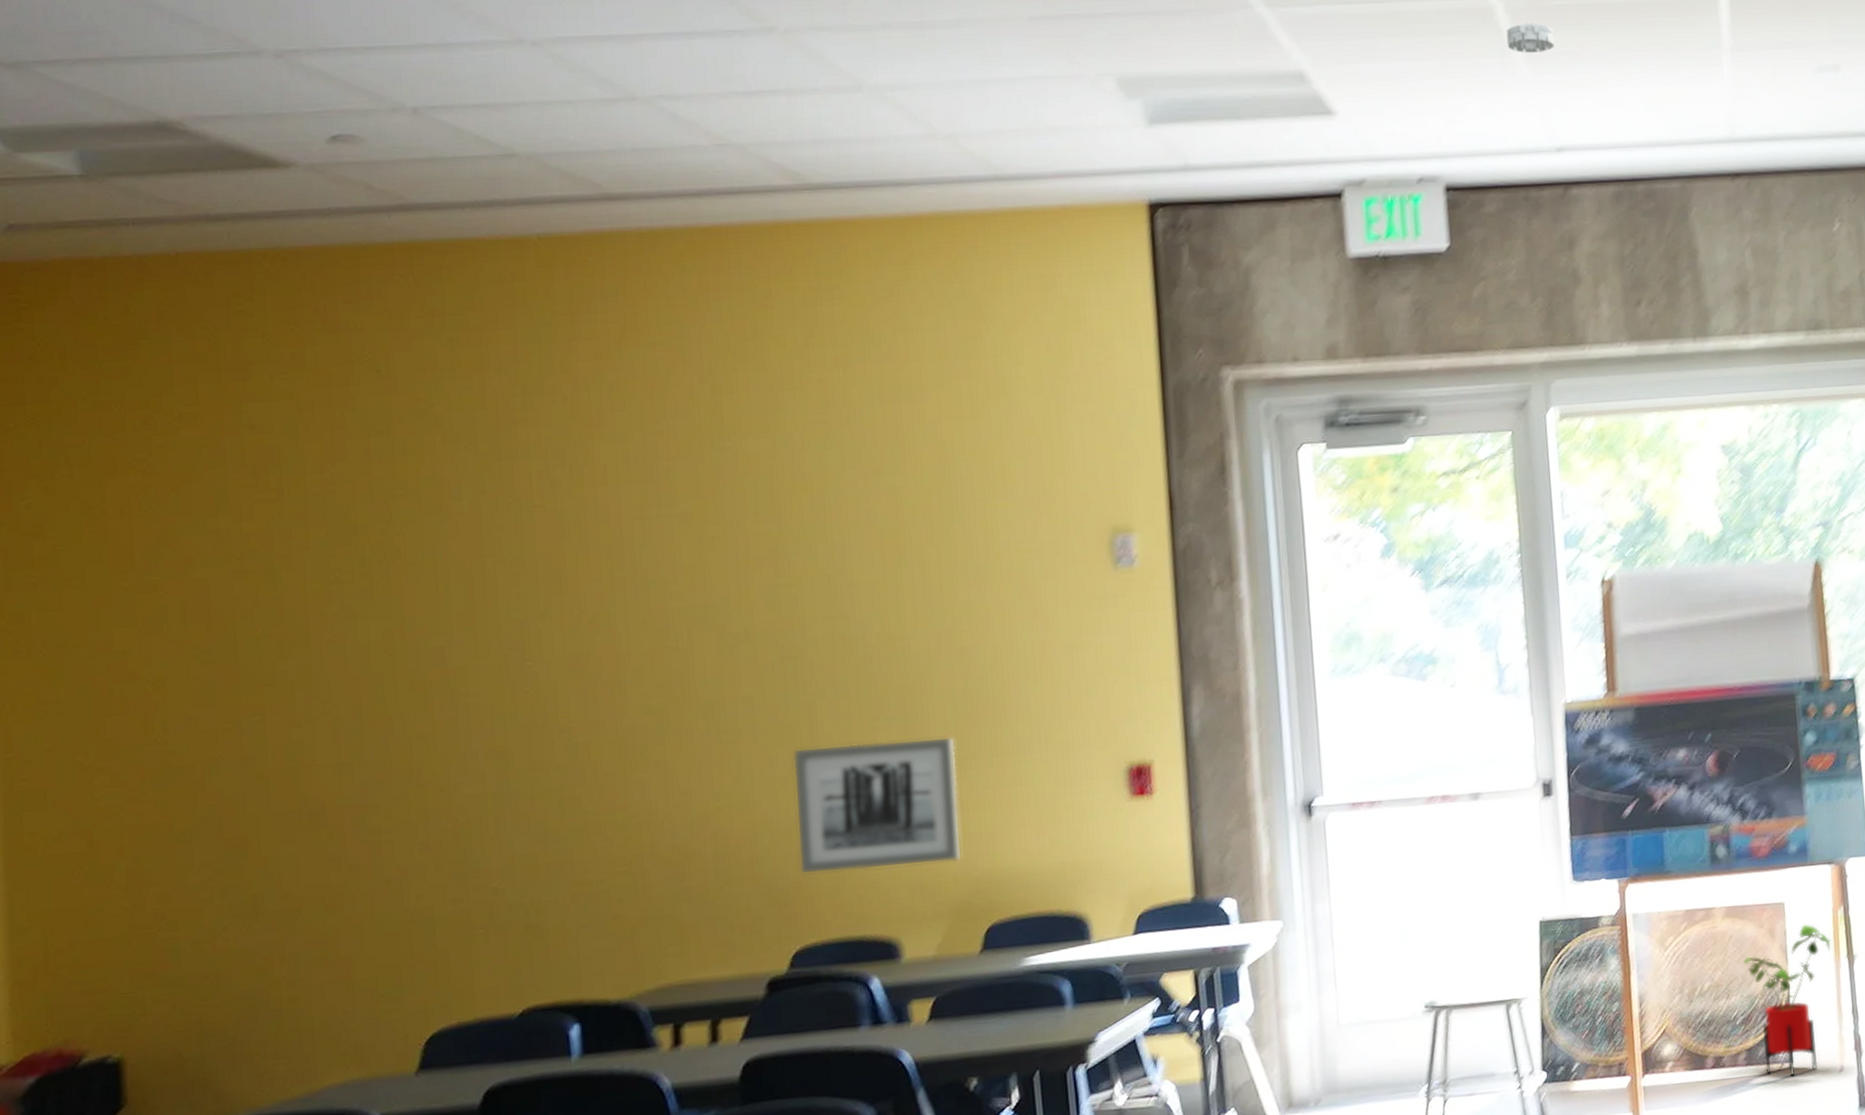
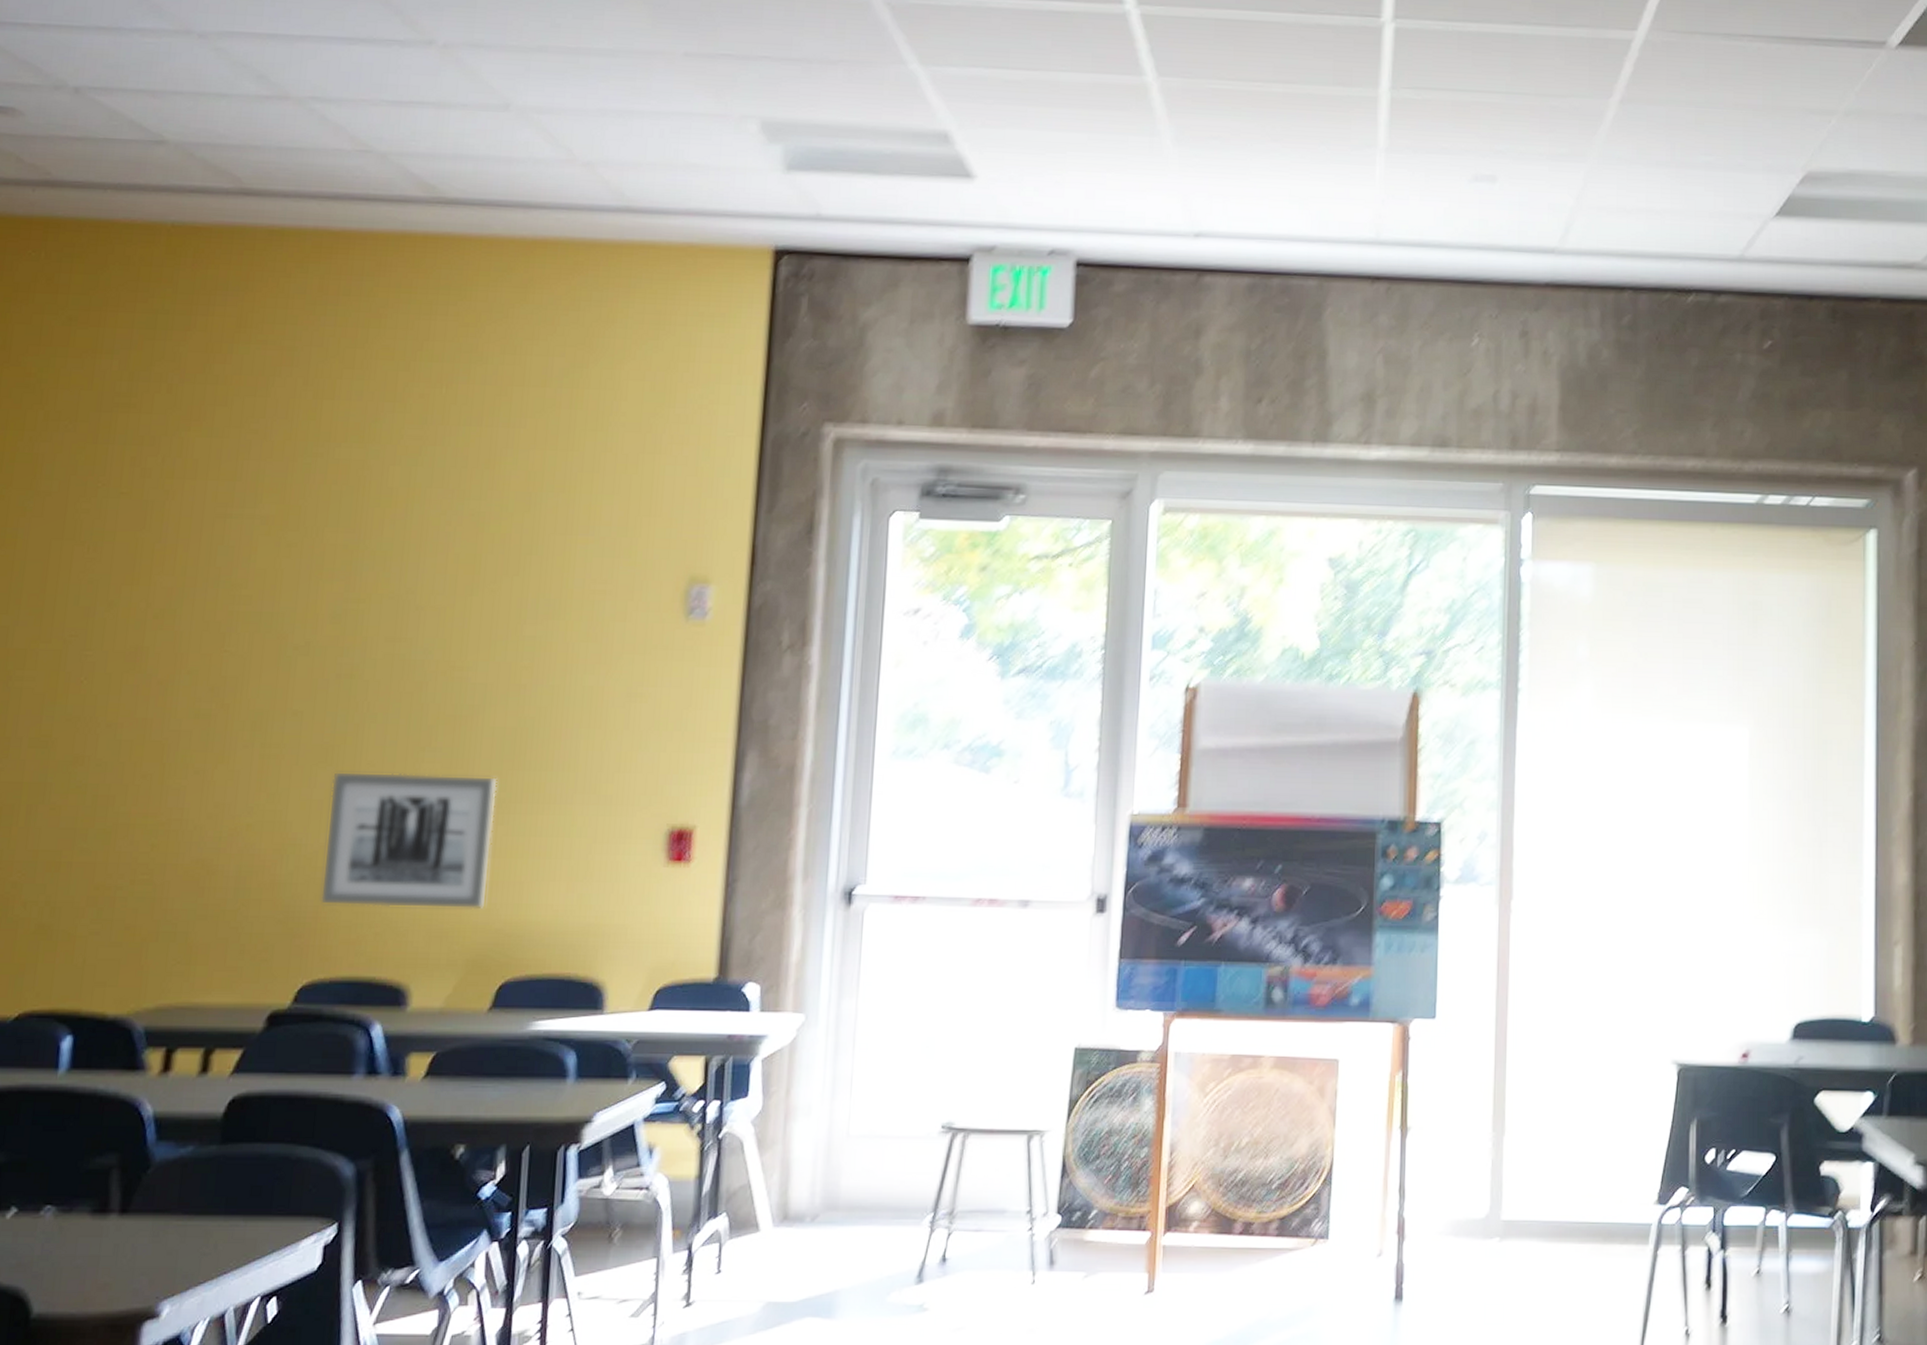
smoke detector: present [1506,23,1554,53] -> none [1157,104,1206,135]
house plant: present [1742,924,1832,1077] -> none [1286,1086,1386,1255]

